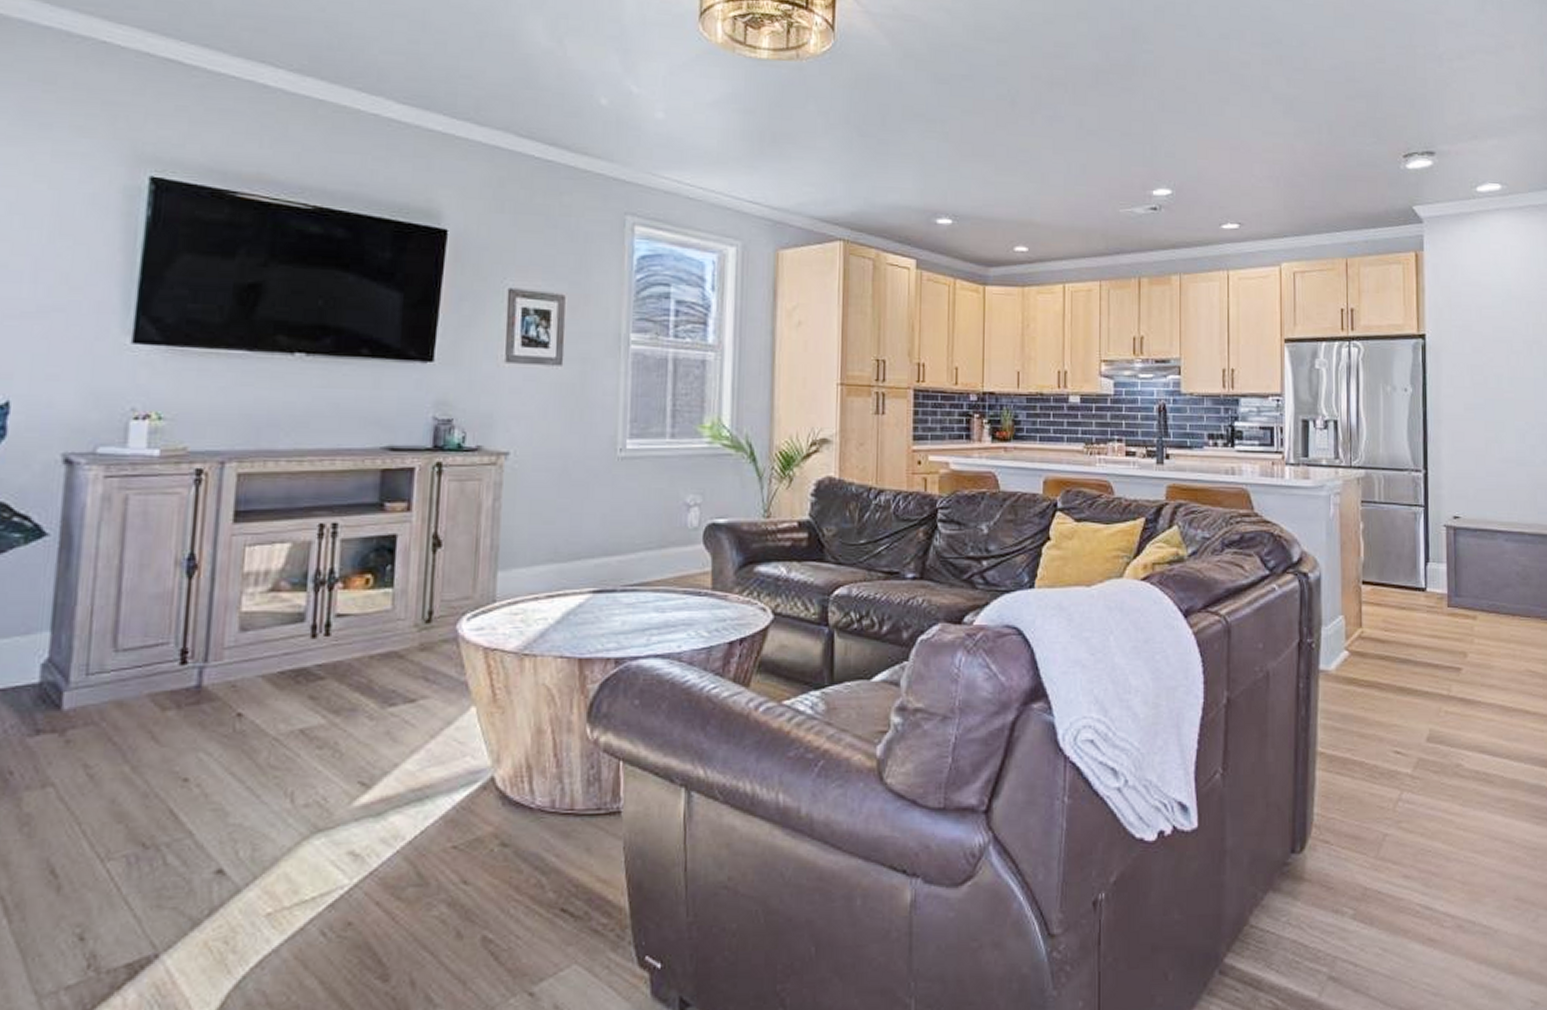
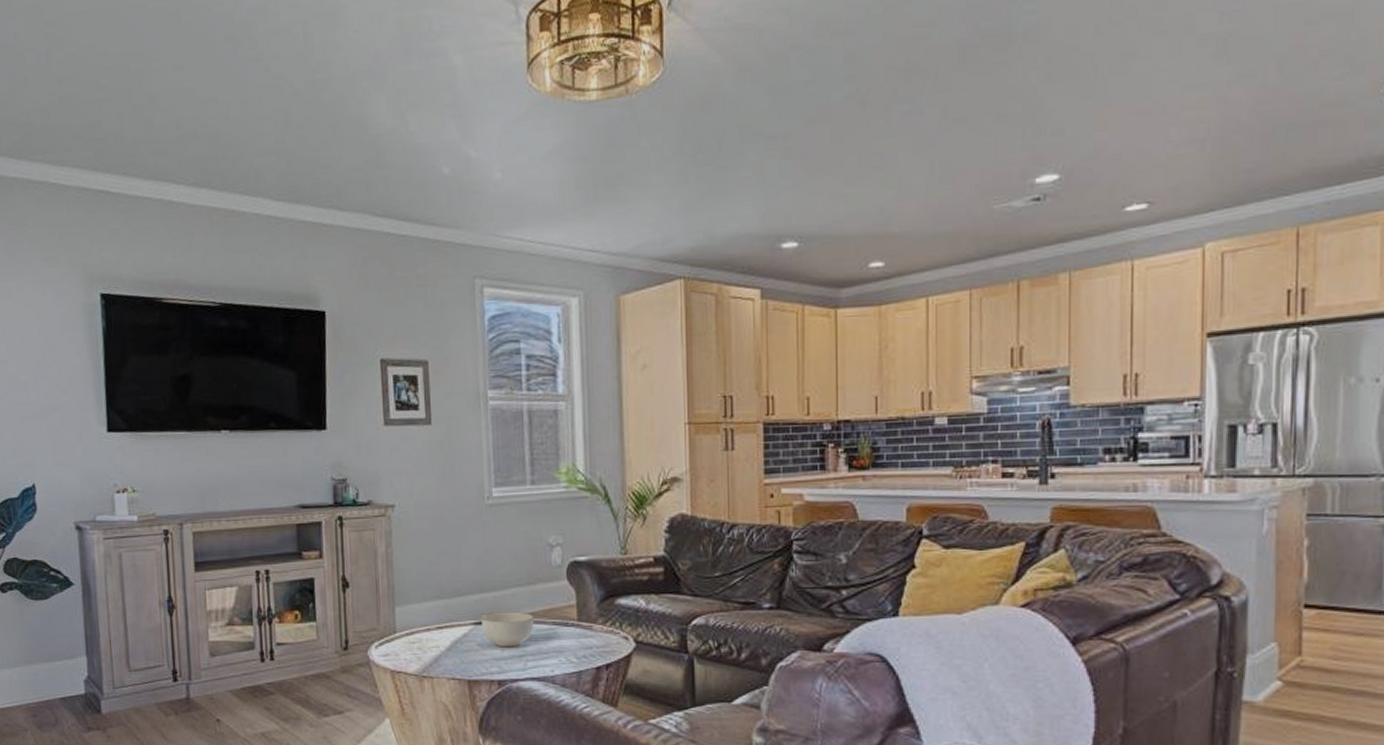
bowl: none [600,578,663,620] -> present [480,612,535,647]

